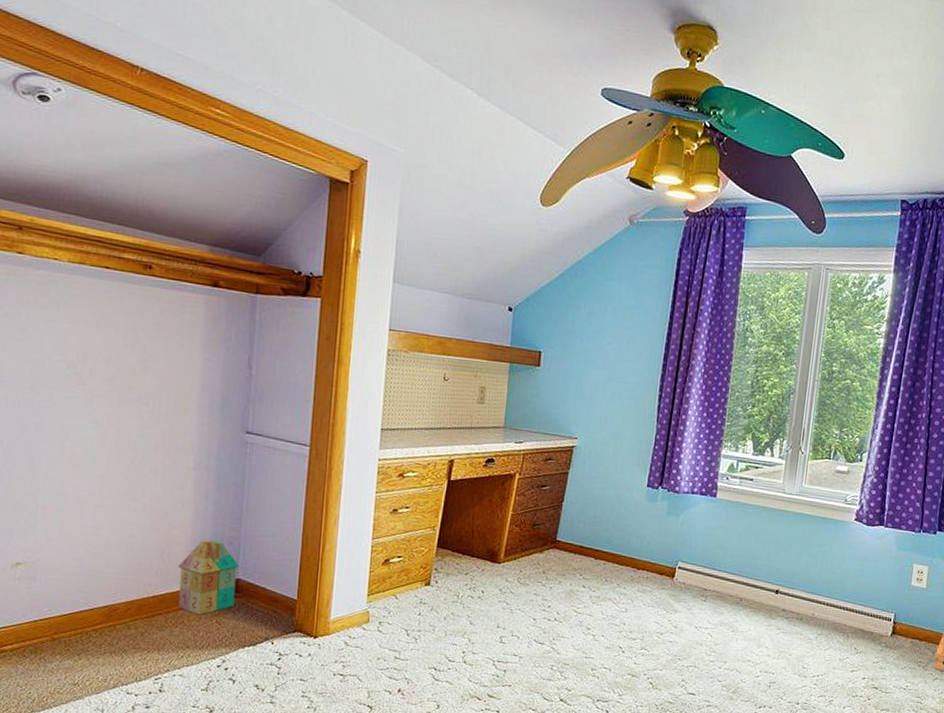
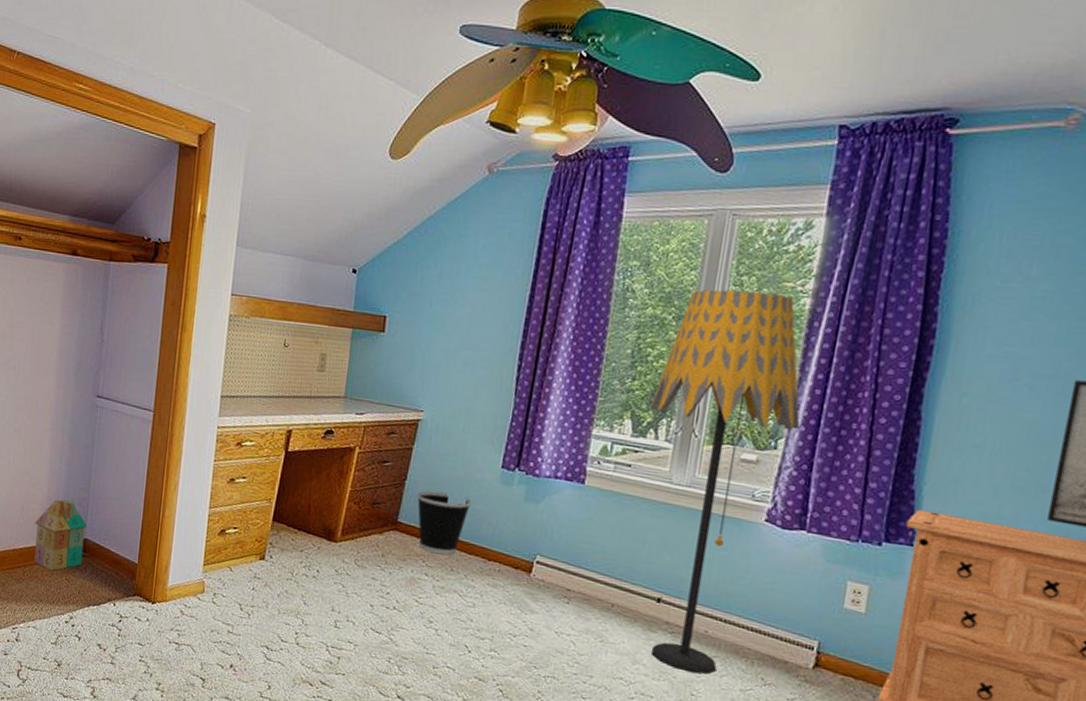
wastebasket: none [573,510,622,568] -> present [417,490,472,555]
floor lamp: none [766,330,878,650] -> present [650,289,800,674]

